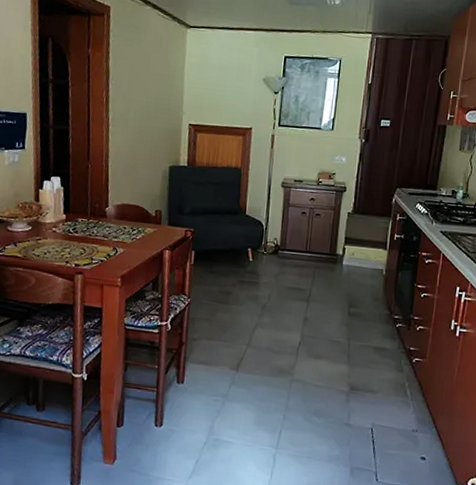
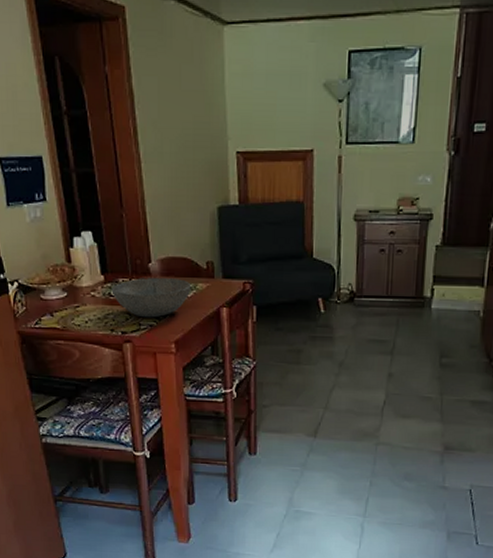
bowl: none [71,219,141,255] -> present [111,278,192,318]

